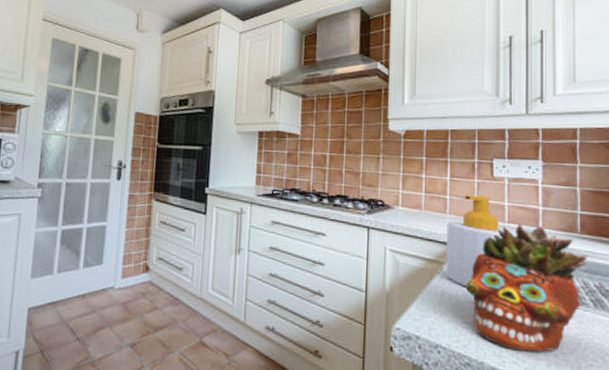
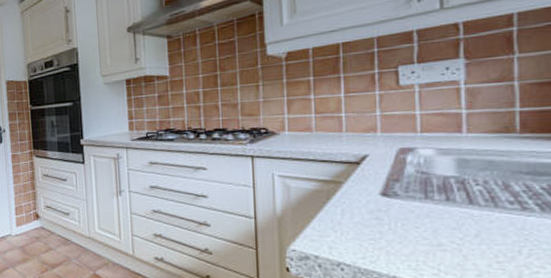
soap bottle: present [446,195,517,287] -> none [344,108,433,204]
succulent planter: present [465,223,588,353] -> none [369,131,532,263]

